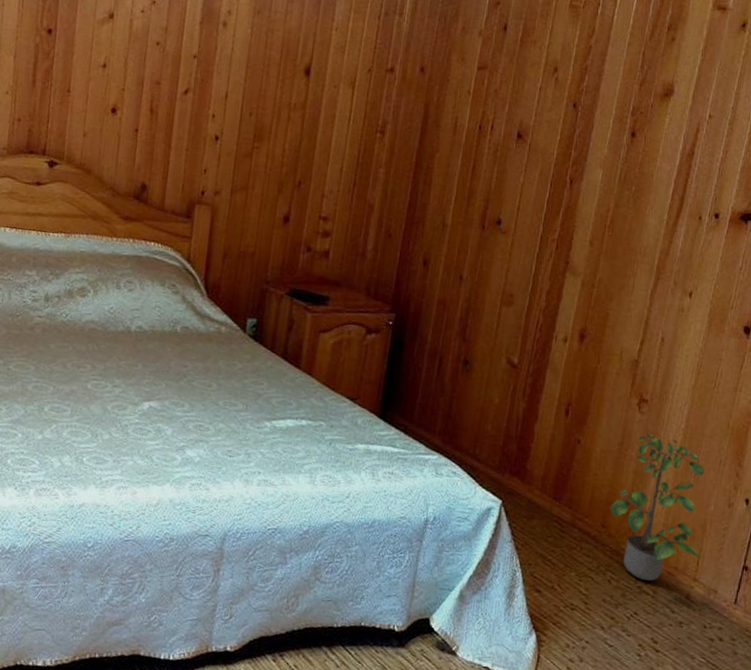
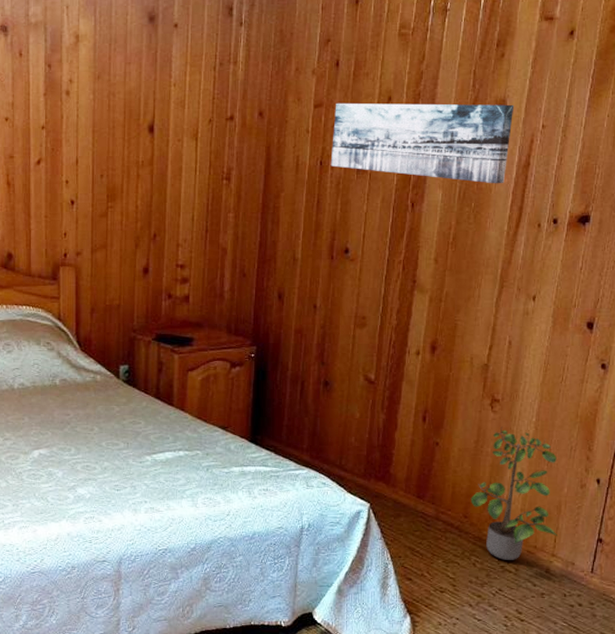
wall art: none [489,67,682,171] -> present [330,102,515,184]

